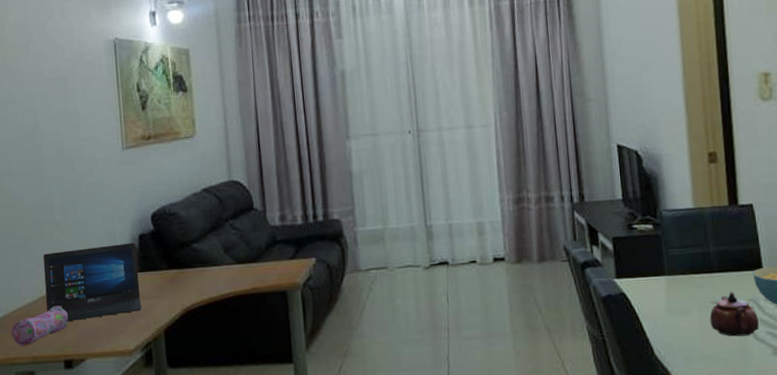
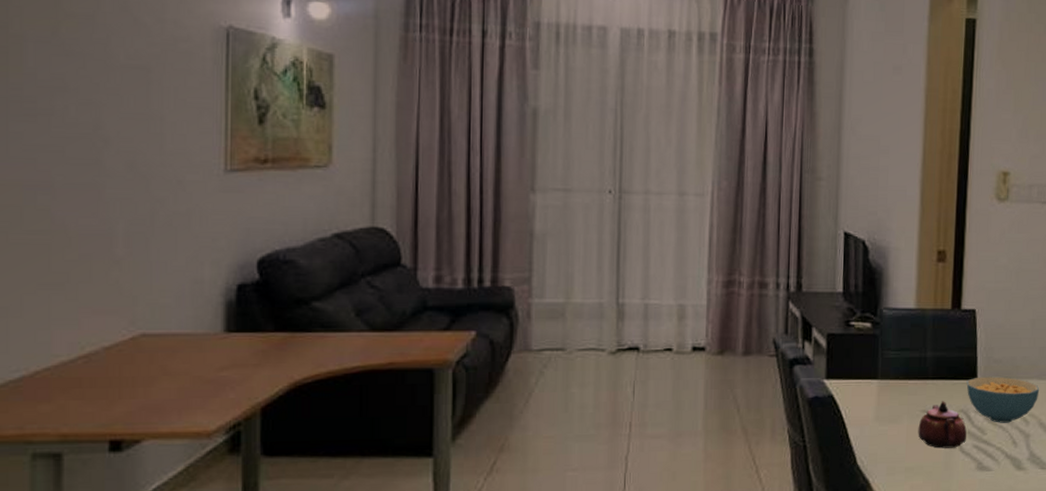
pencil case: present [12,305,69,346] -> none [32,368,122,419]
laptop: present [43,242,141,321] -> none [88,293,232,390]

